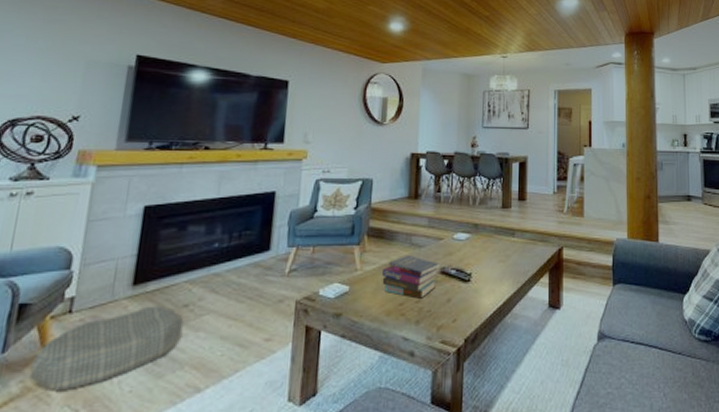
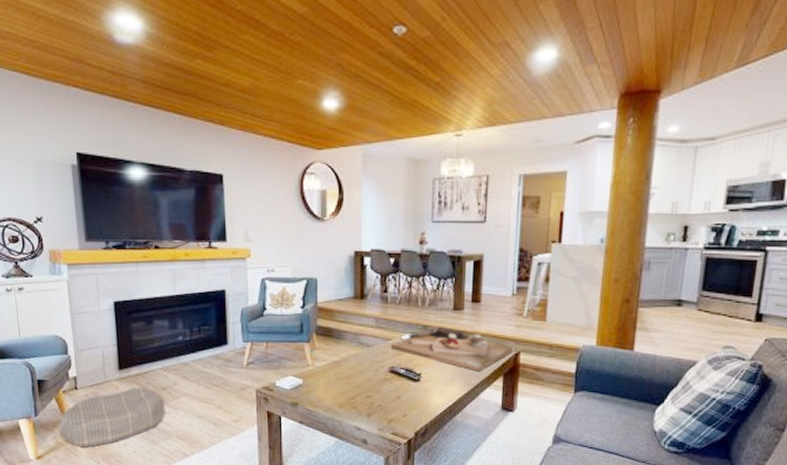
books: present [382,256,441,299] -> none [333,354,390,394]
decorative tray: none [441,225,557,269] -> present [390,327,514,372]

